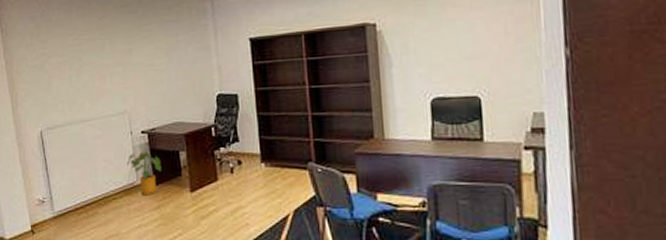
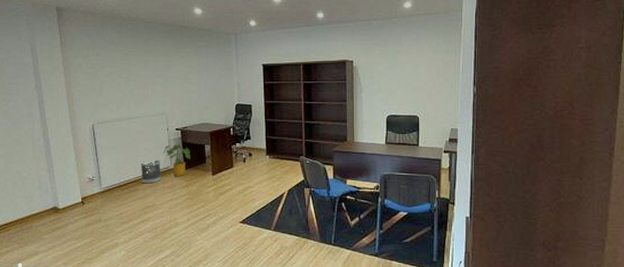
wastebasket: none [99,174,126,206] -> present [140,160,161,184]

